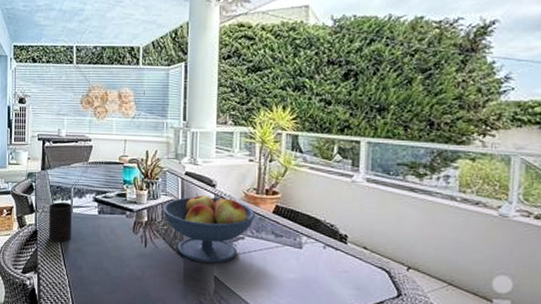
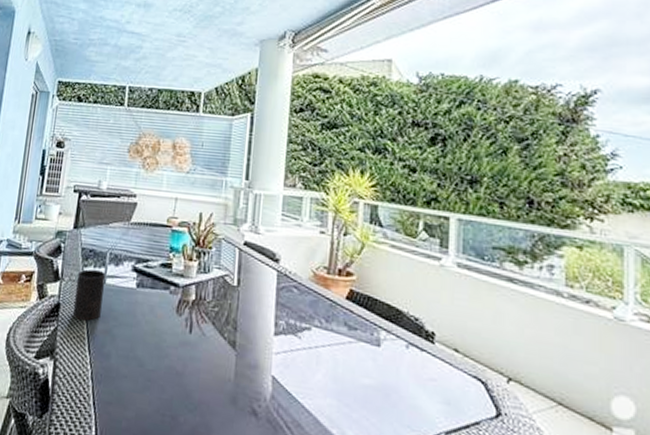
fruit bowl: present [162,192,255,264] -> none [214,267,325,360]

